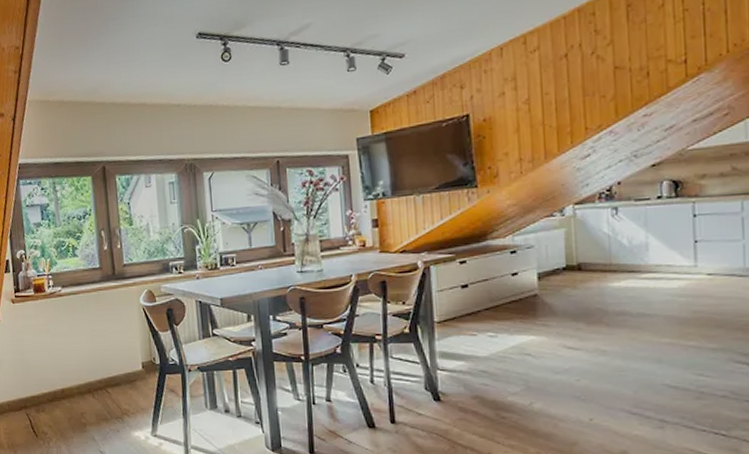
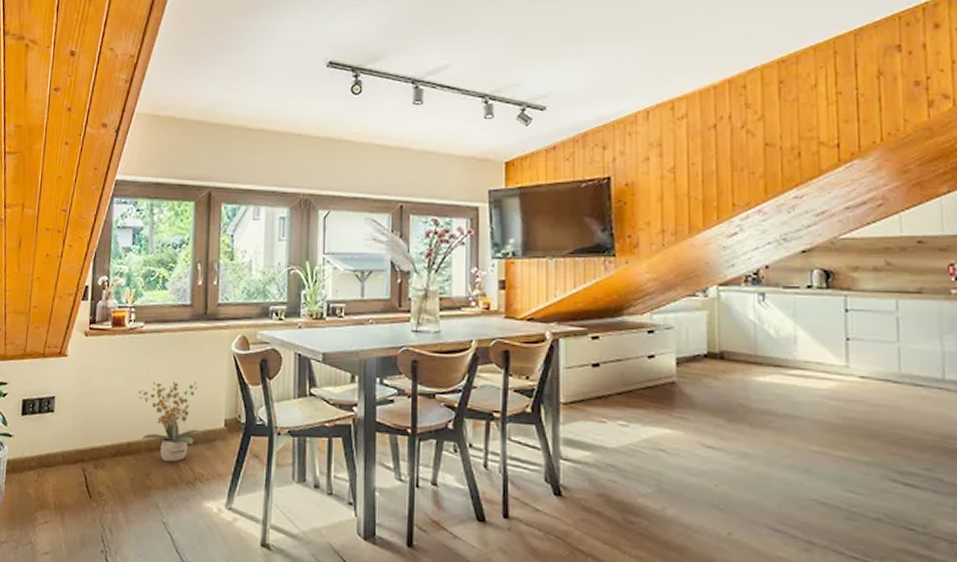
potted plant: none [64,333,123,402] -> present [138,381,202,463]

